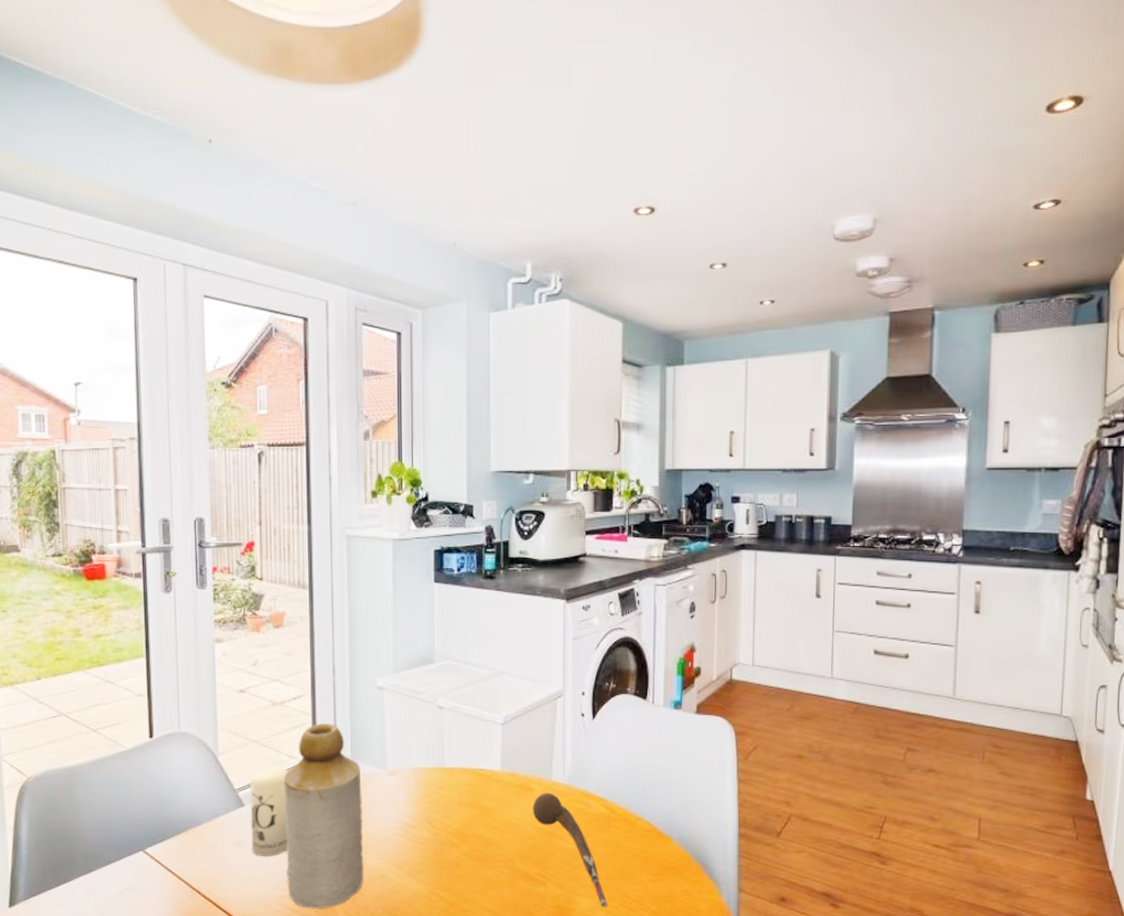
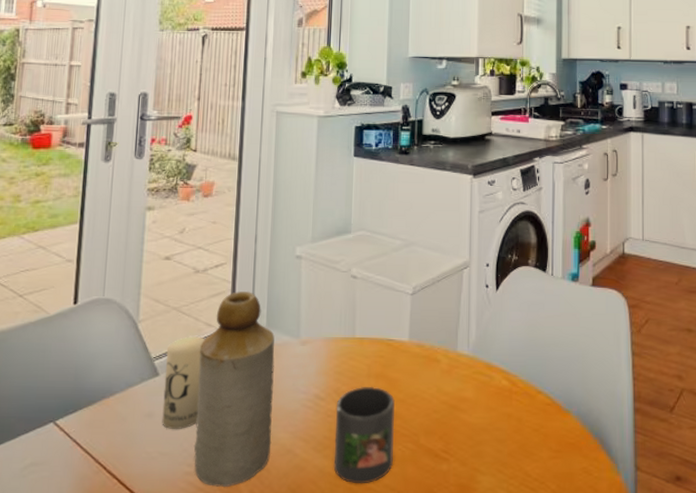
mug: none [428,814,489,906] -> present [333,386,395,484]
spoon: present [533,793,608,908] -> none [438,364,509,487]

